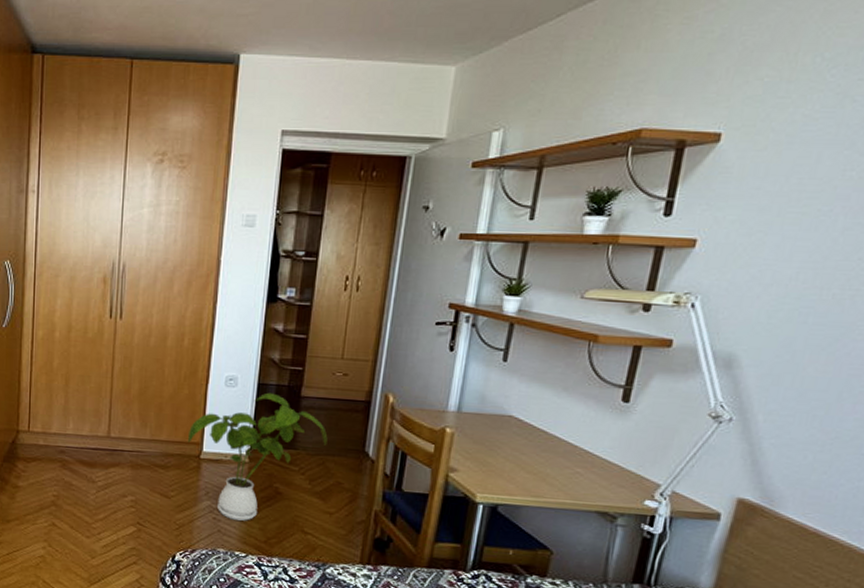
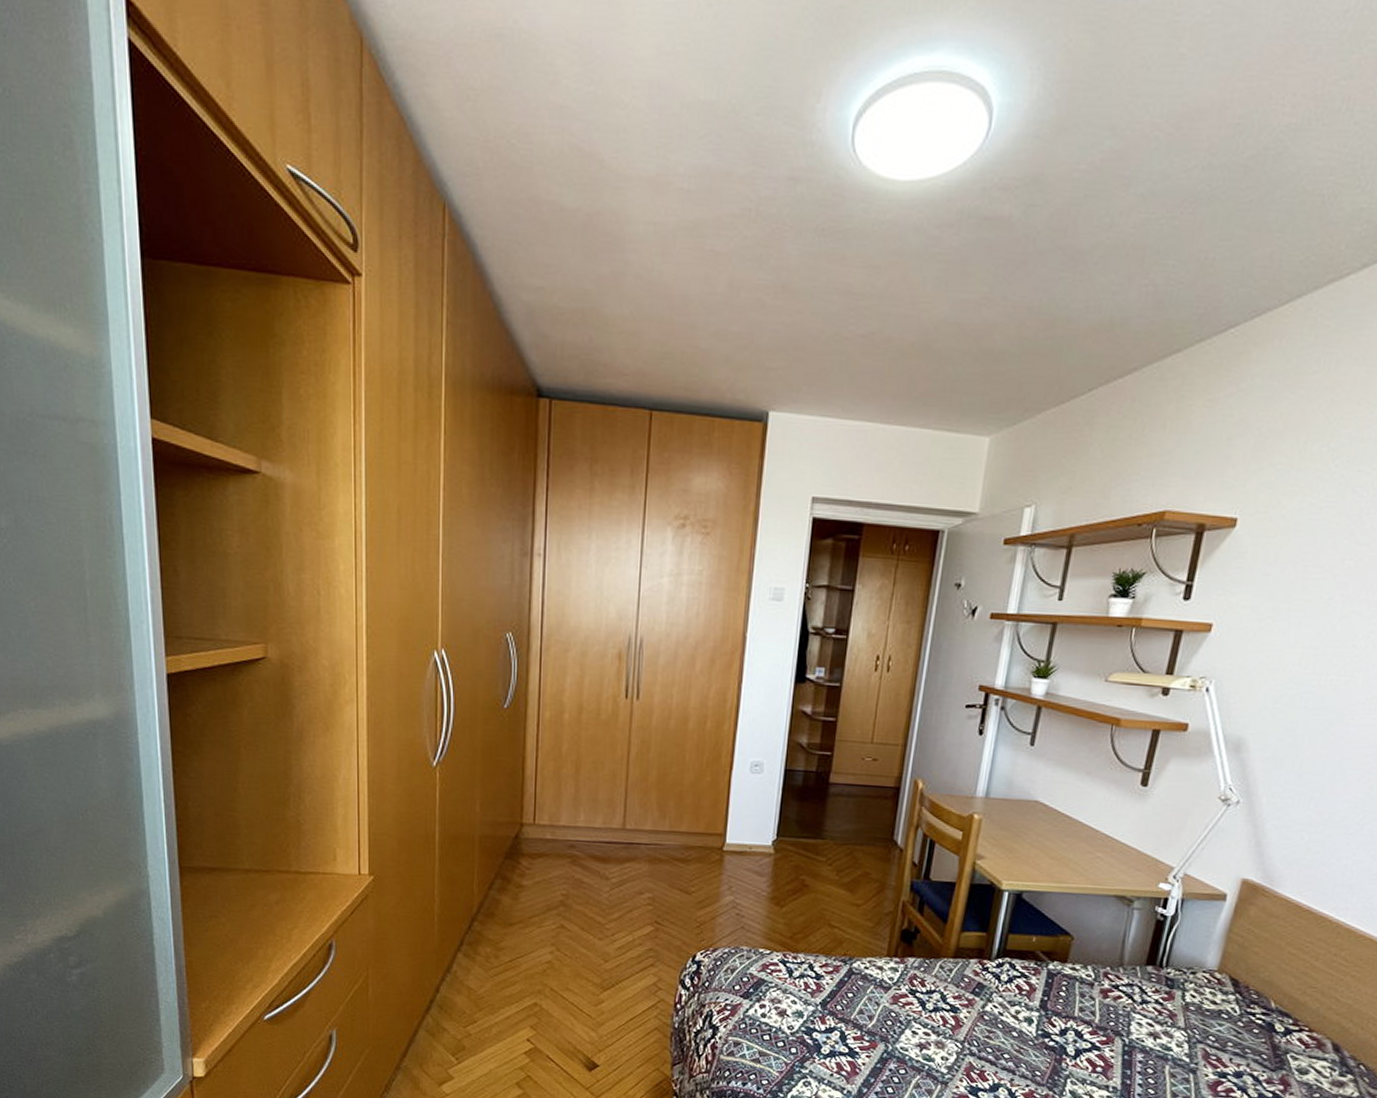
house plant: present [187,392,328,521] -> none [709,779,856,916]

